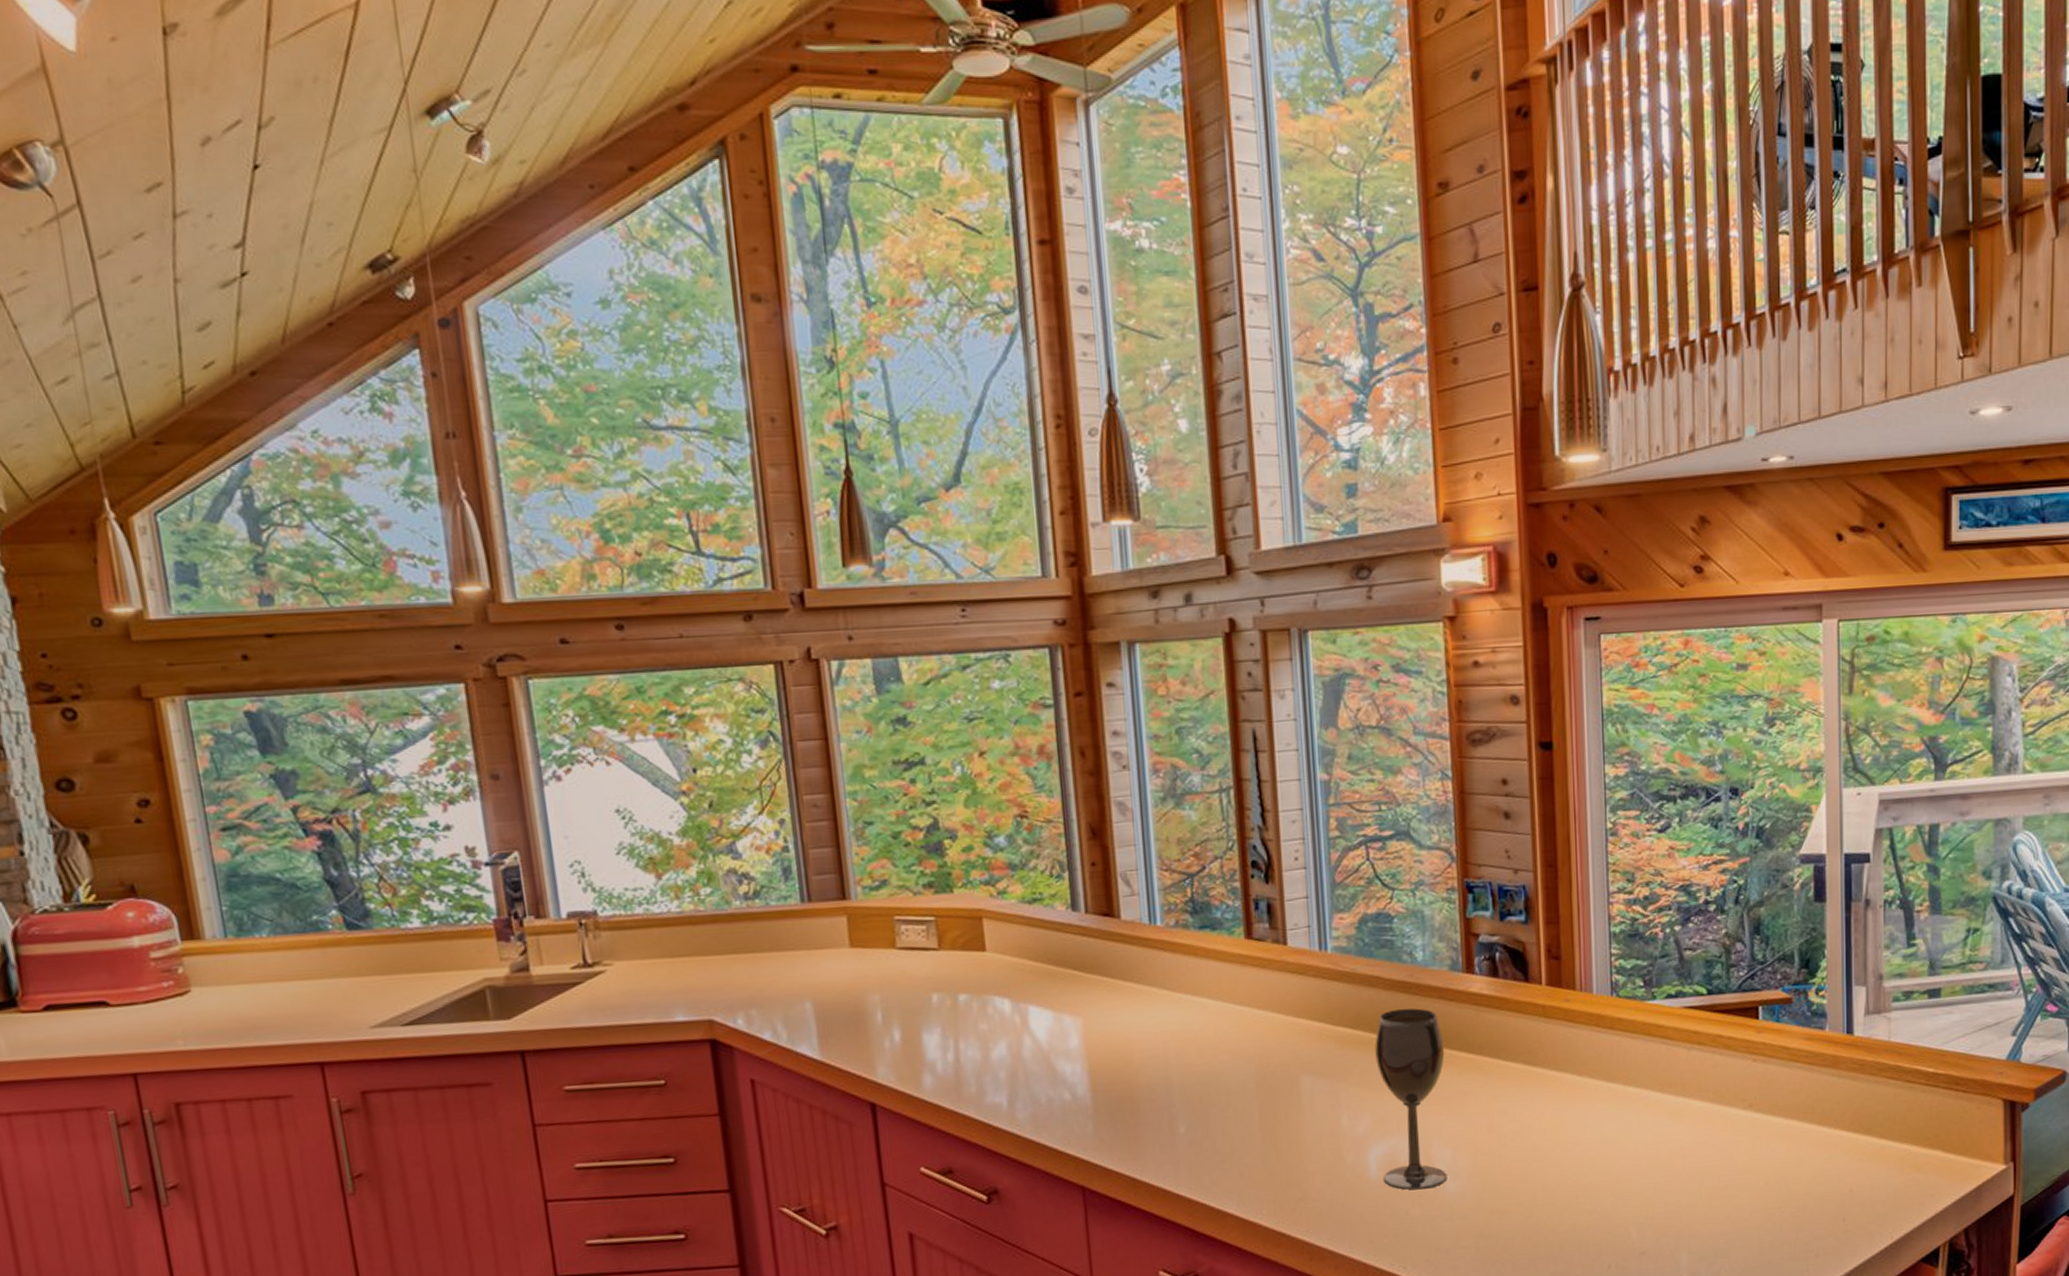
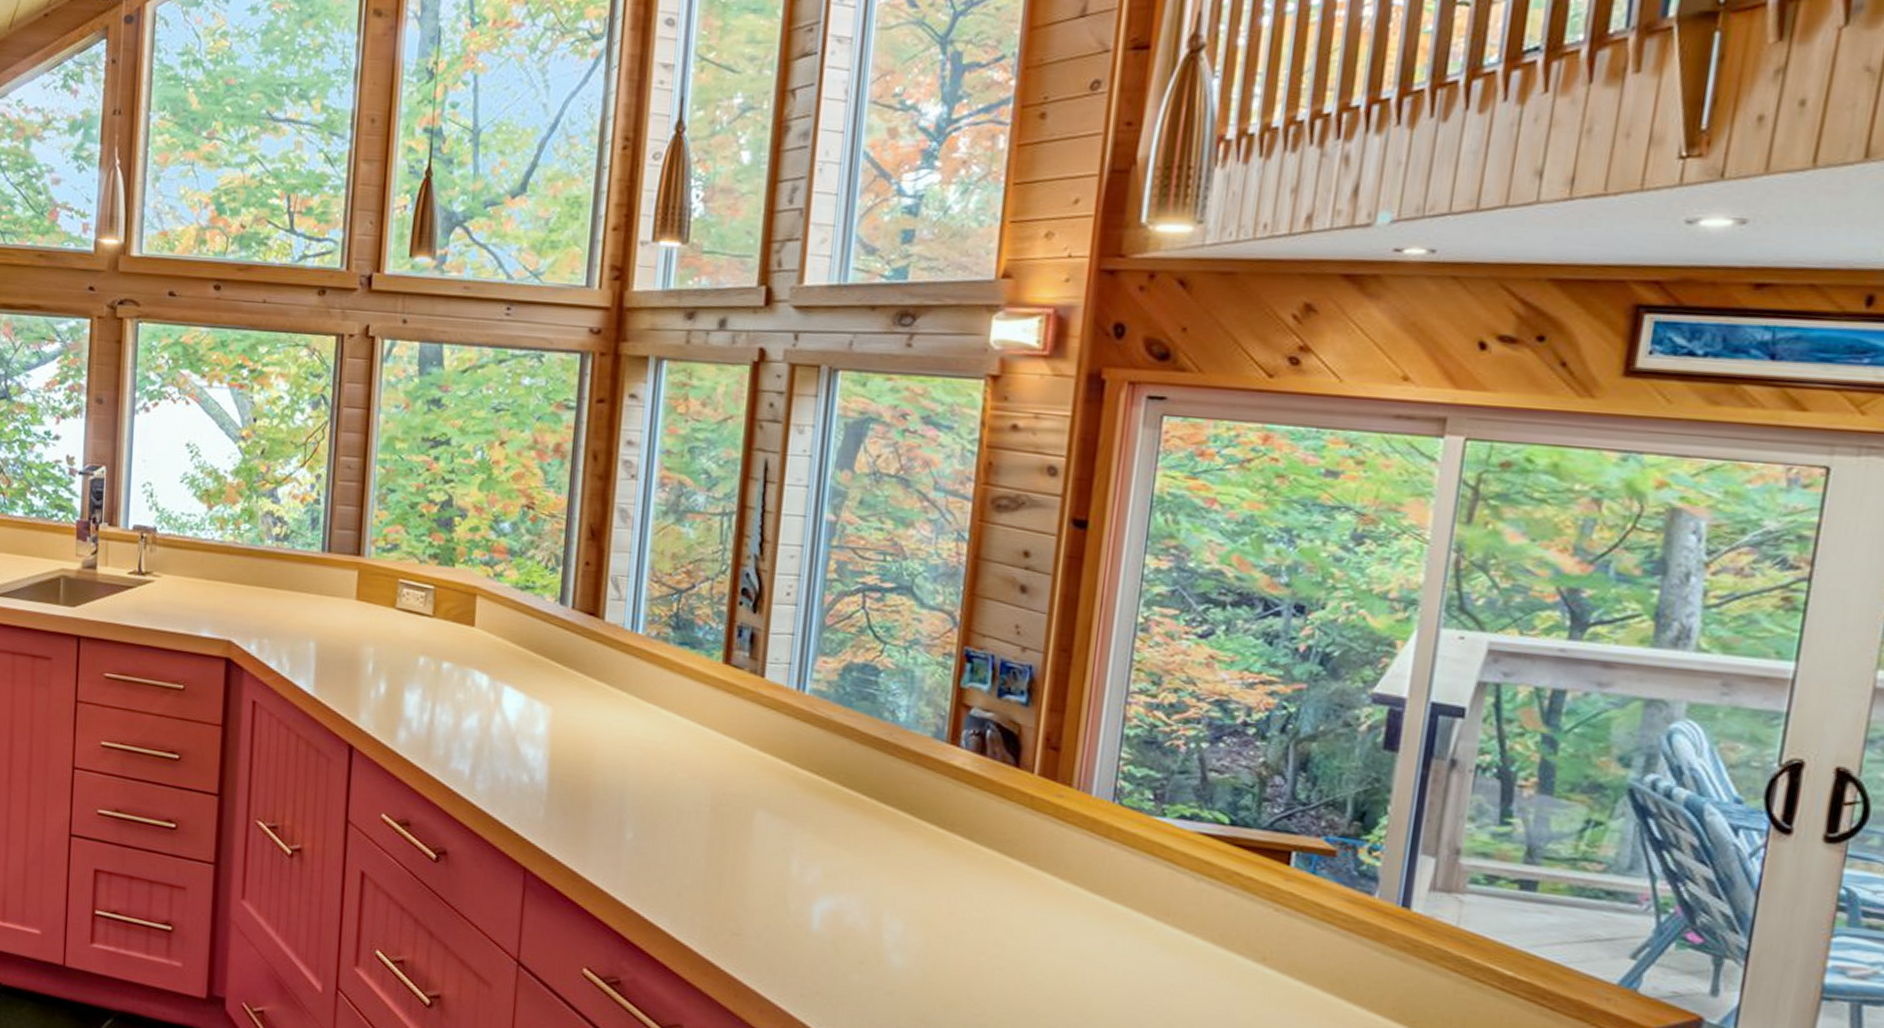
wine glass: present [1375,1008,1447,1190] -> none [824,765,915,957]

